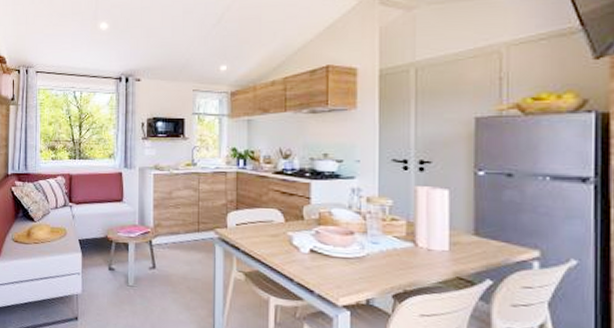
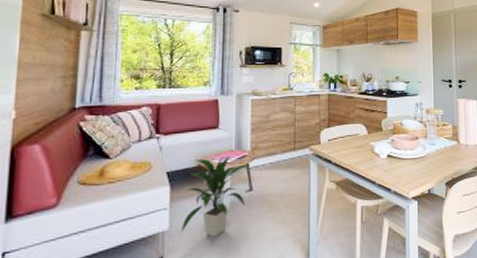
indoor plant: none [91,230,153,309] -> present [180,155,250,237]

